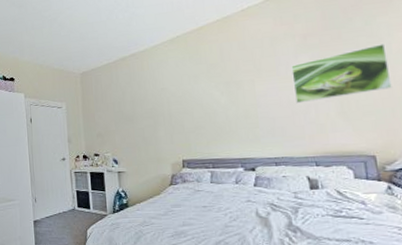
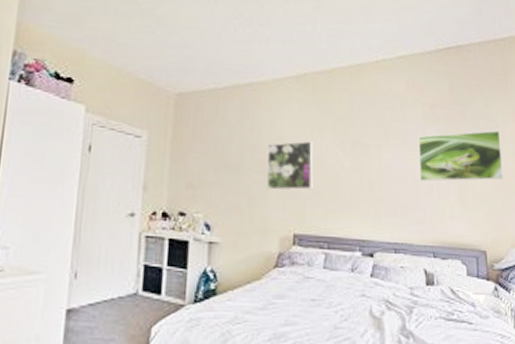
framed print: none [153,88,195,130] -> present [267,141,313,190]

